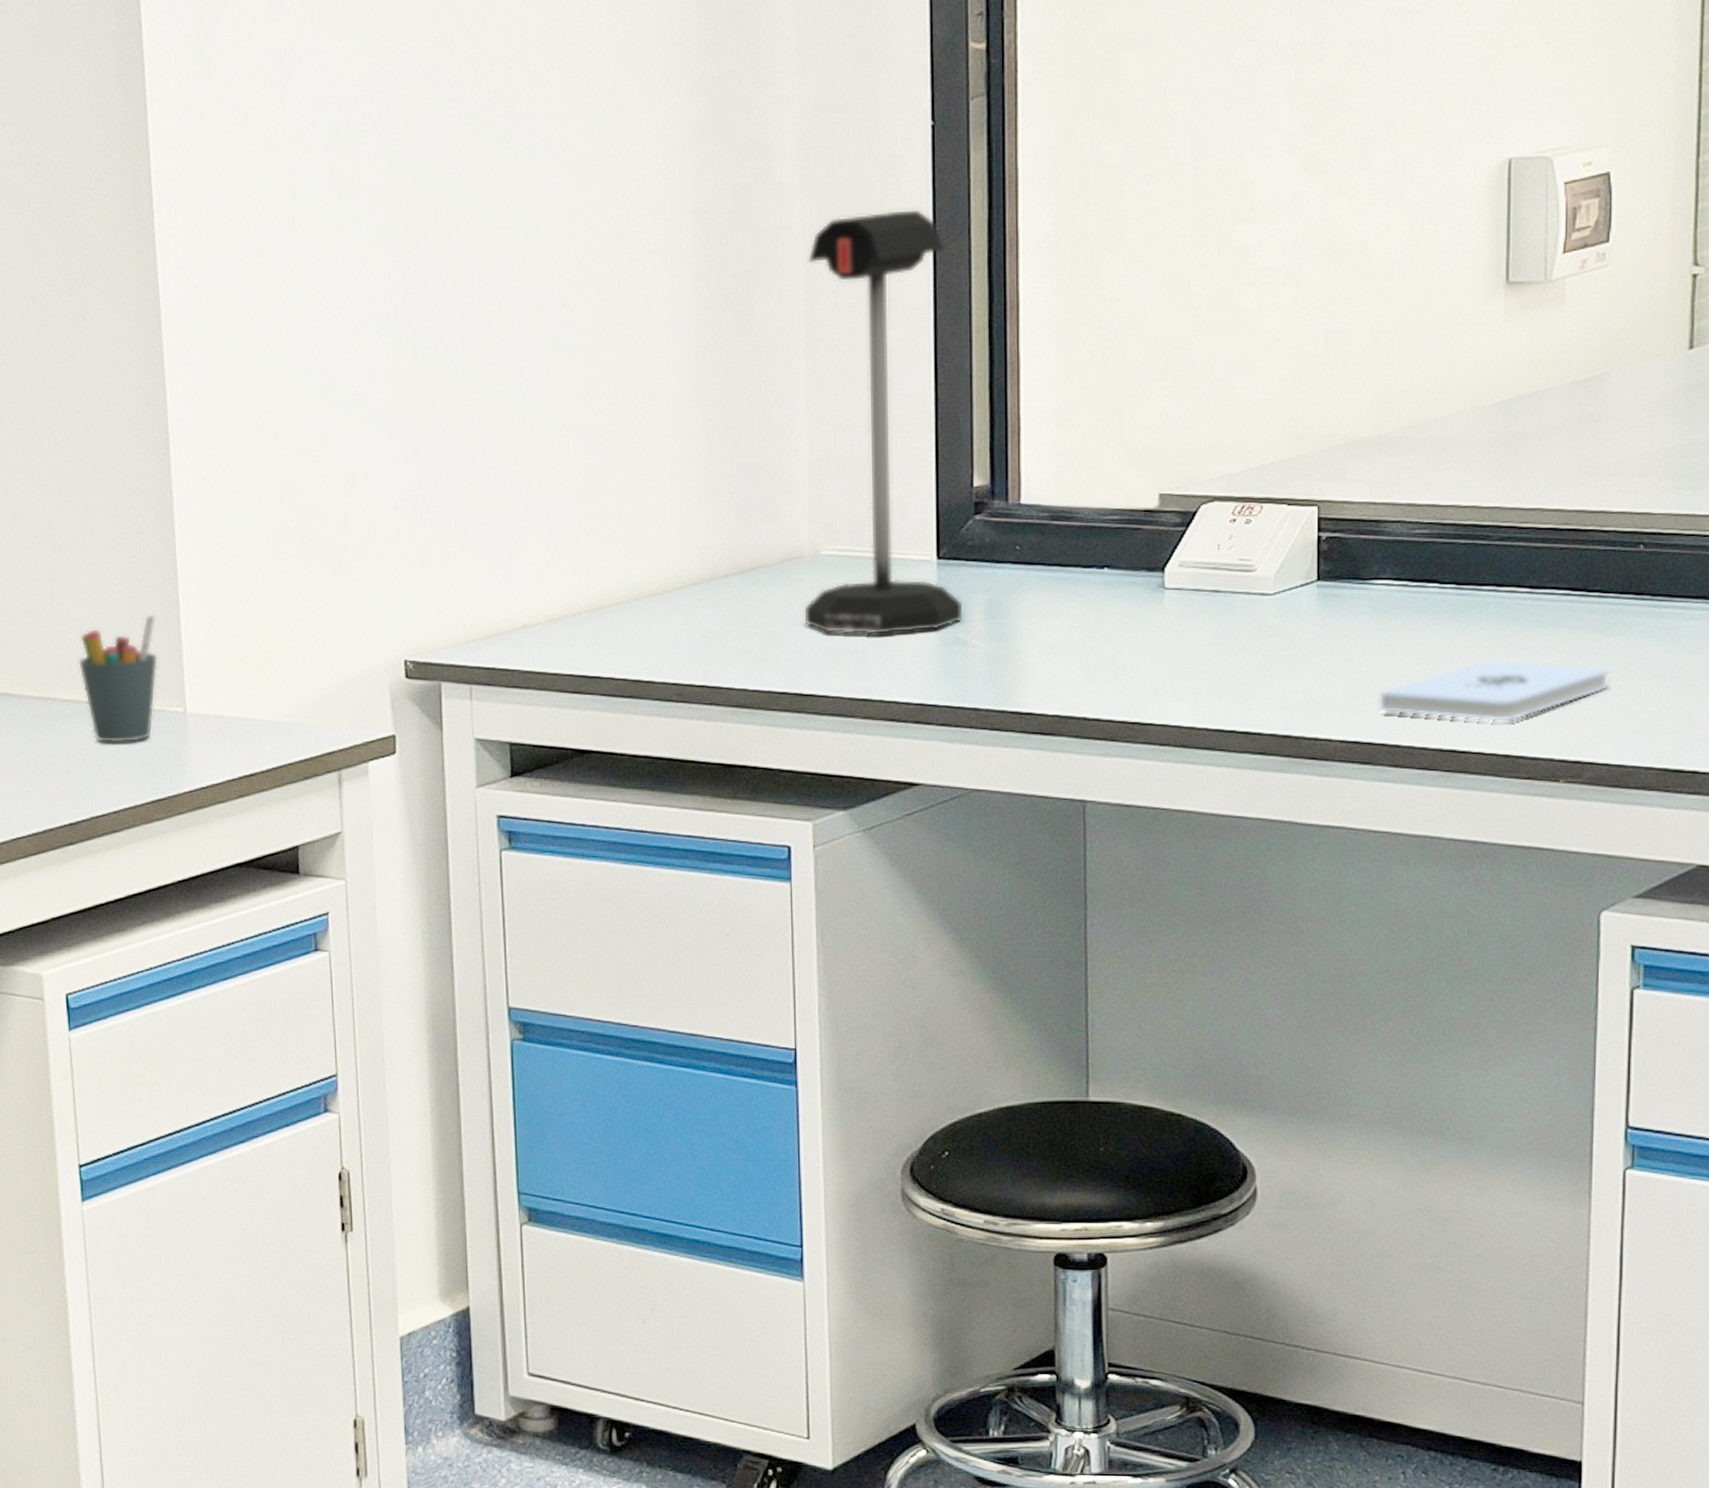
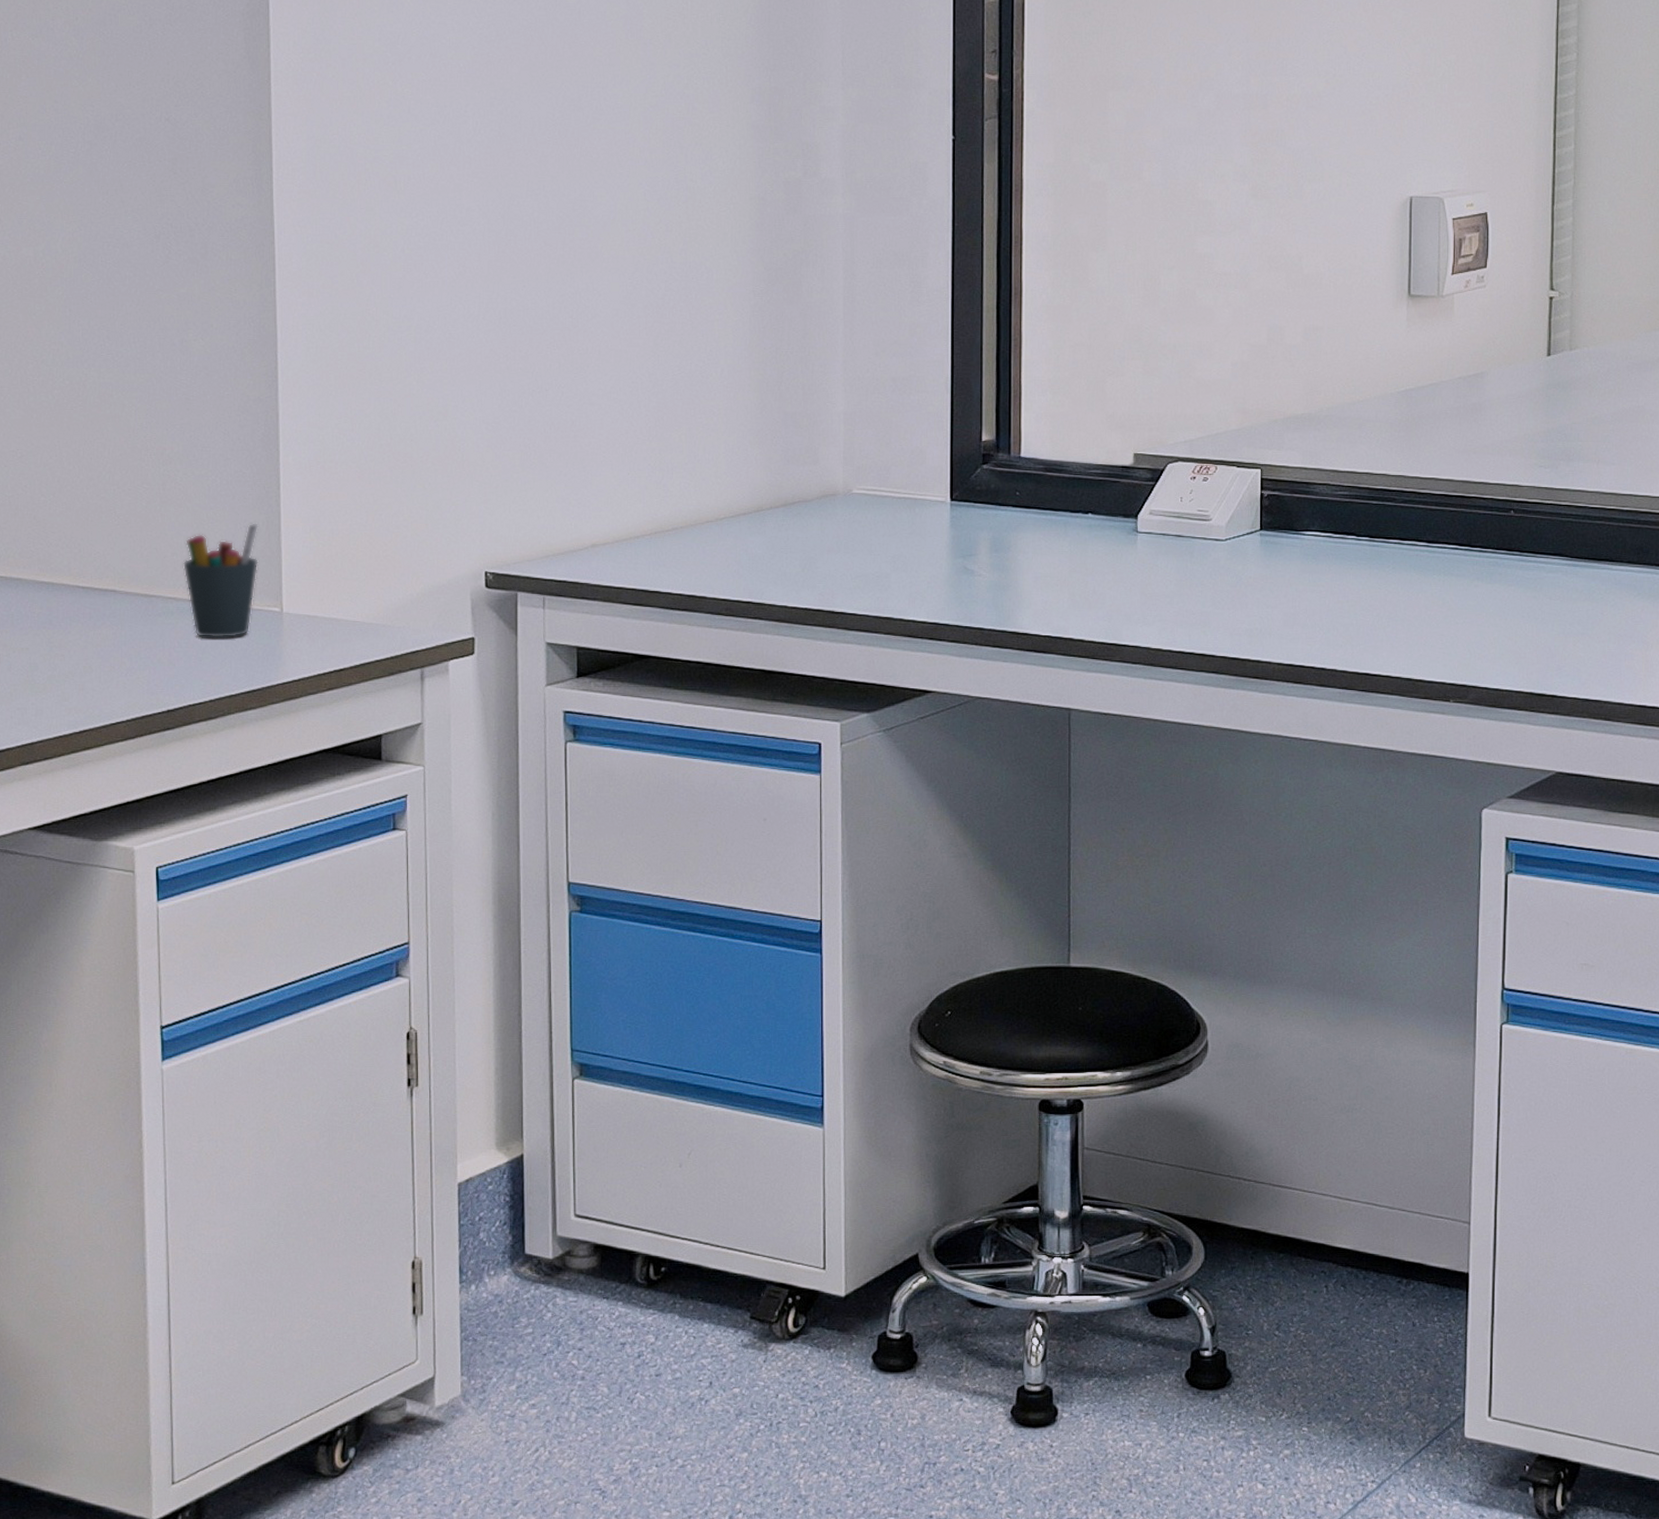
desk lamp: present [804,208,965,635] -> none [837,206,973,563]
notepad: present [1378,659,1609,722] -> none [1308,599,1488,651]

